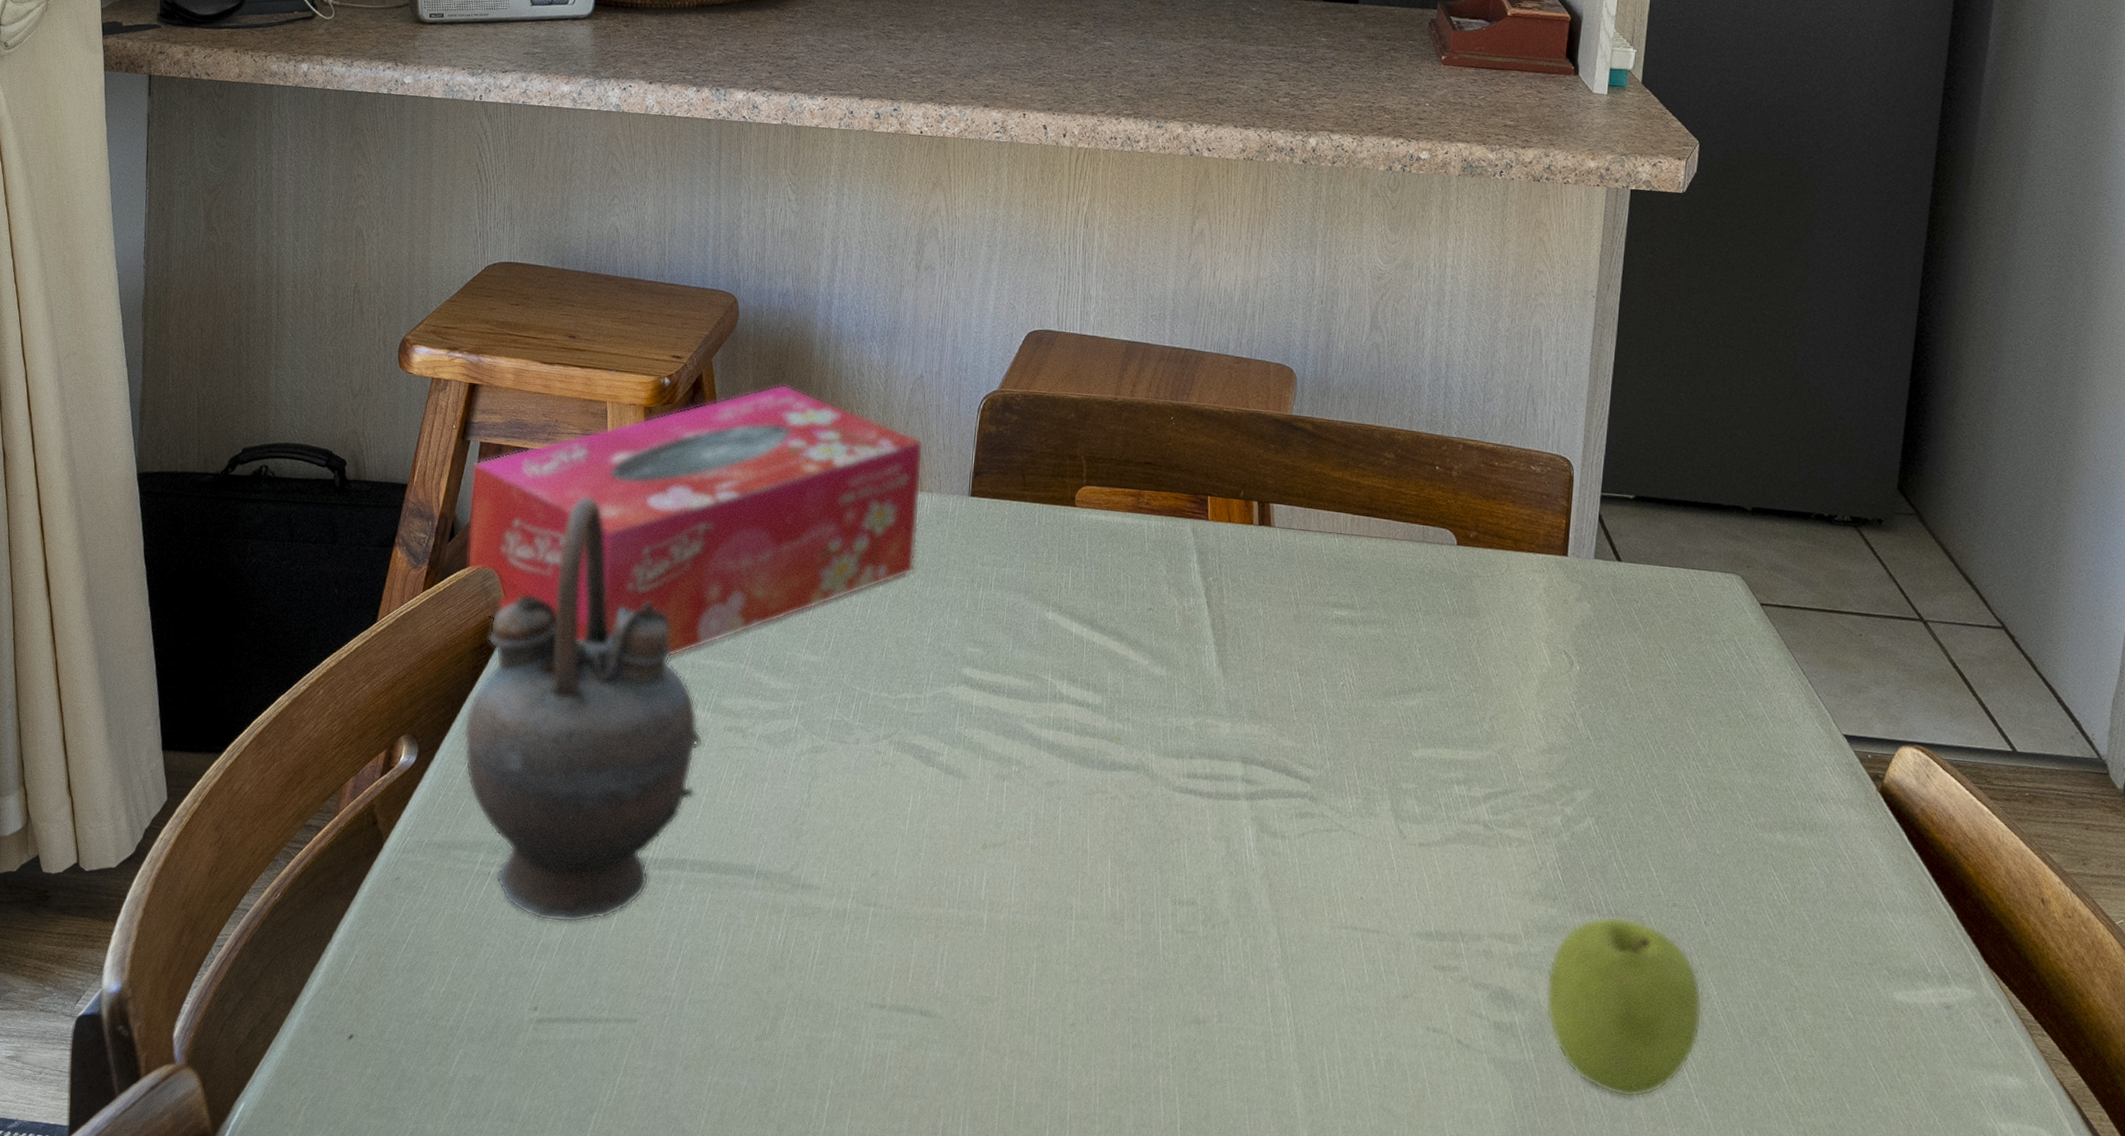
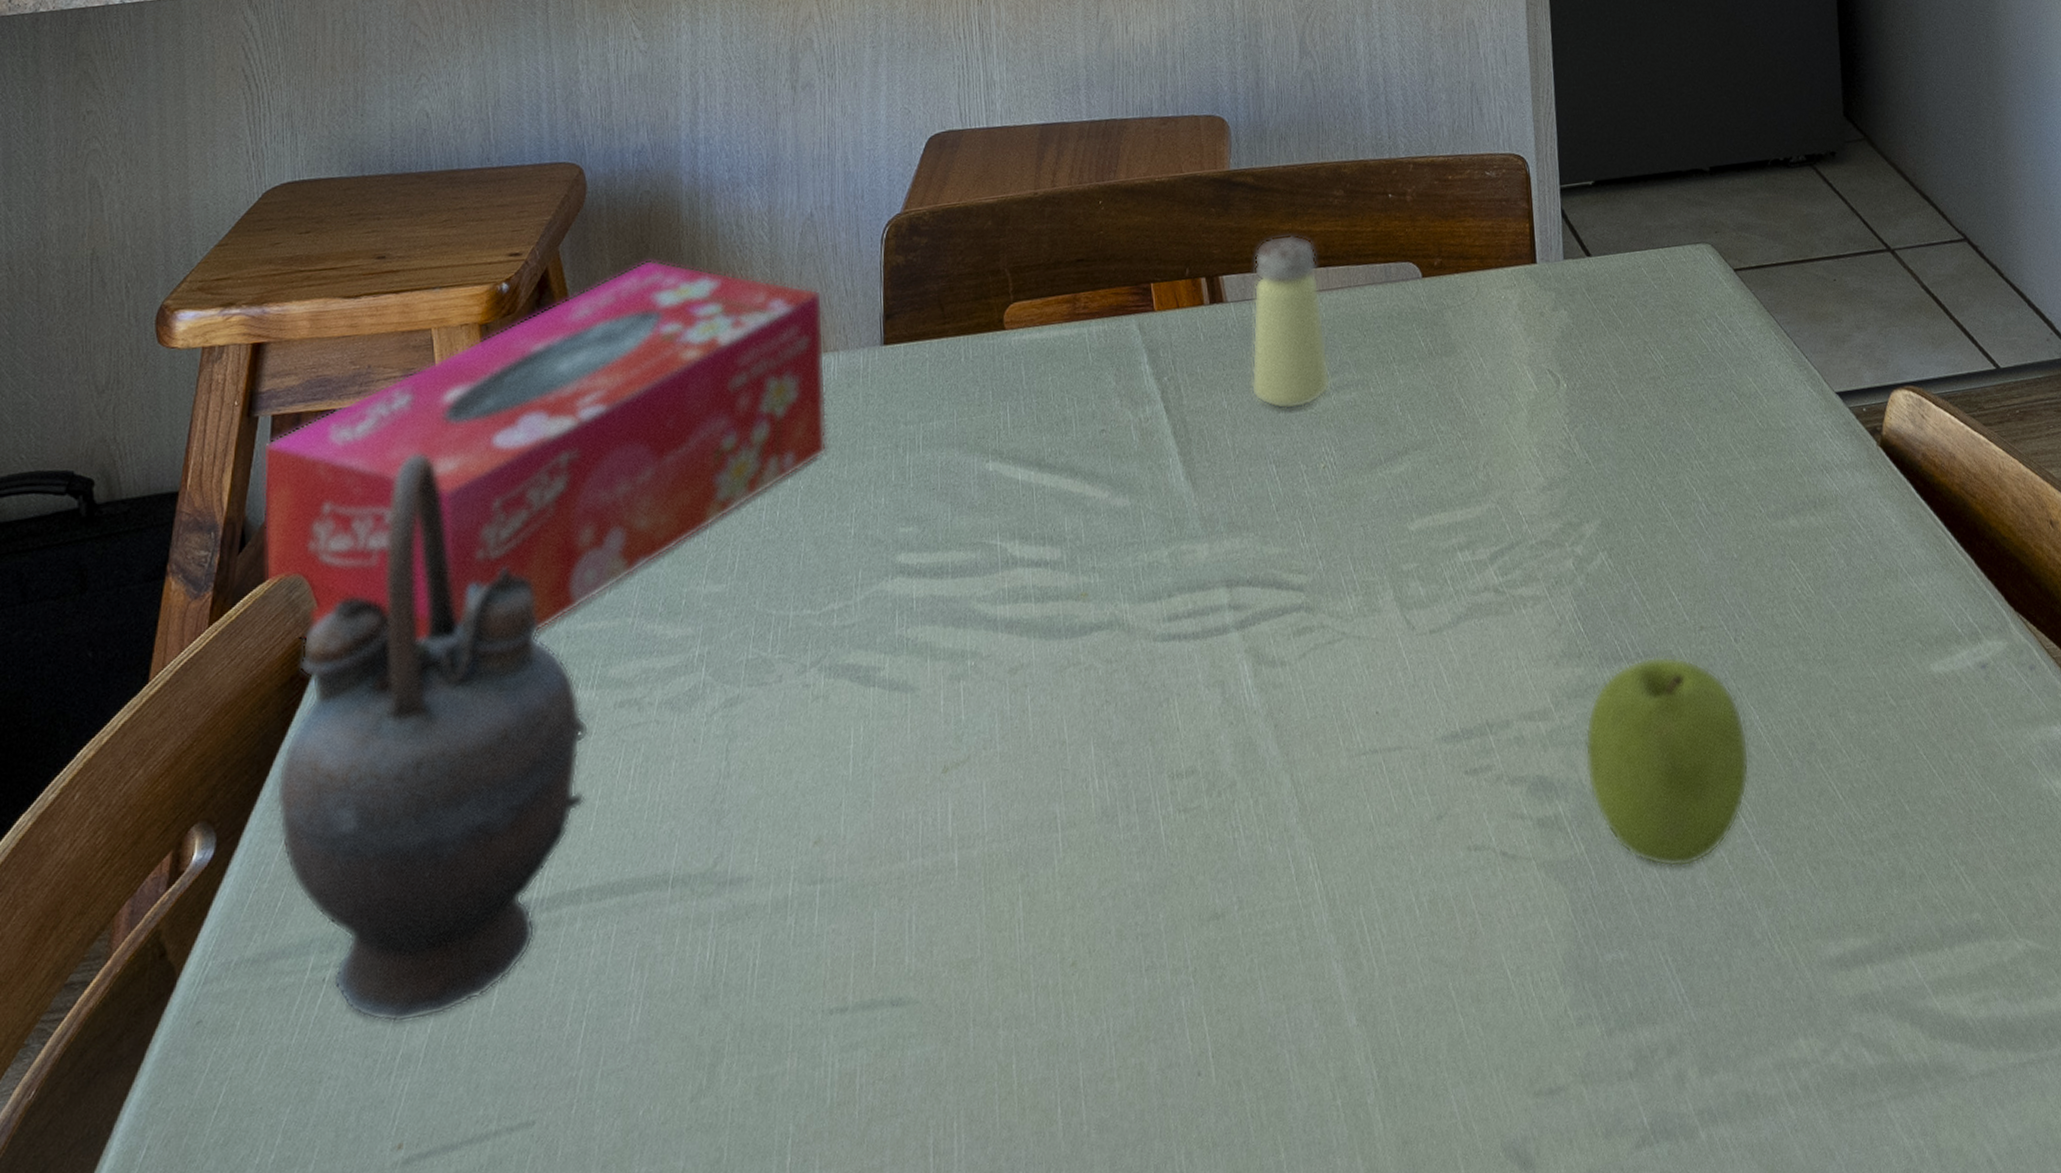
saltshaker: none [1286,480,1362,631] -> present [1251,234,1331,410]

